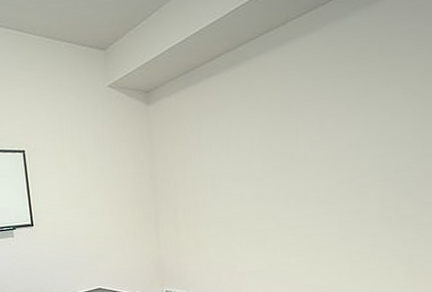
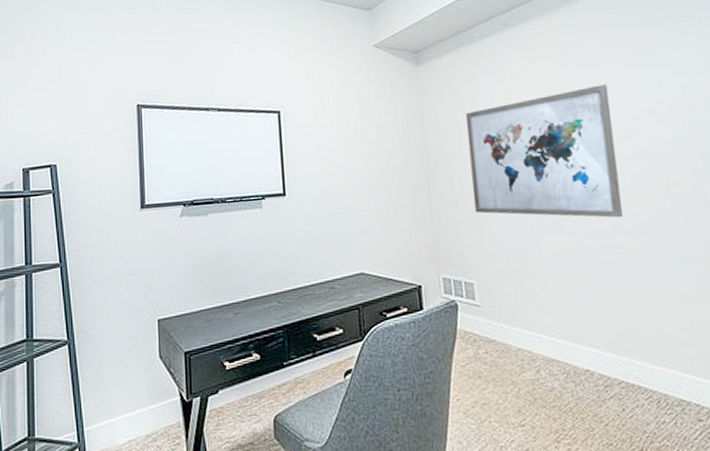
wall art: none [190,120,319,239] -> present [466,84,623,218]

